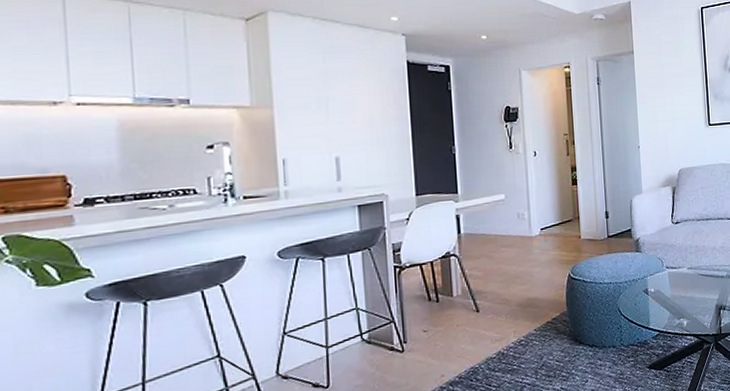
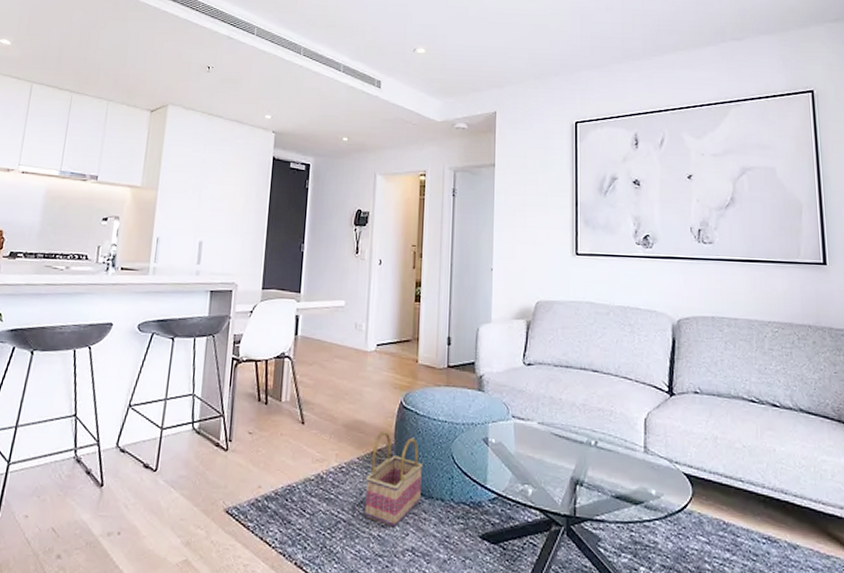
basket: none [544,301,595,379] -> present [365,430,424,528]

